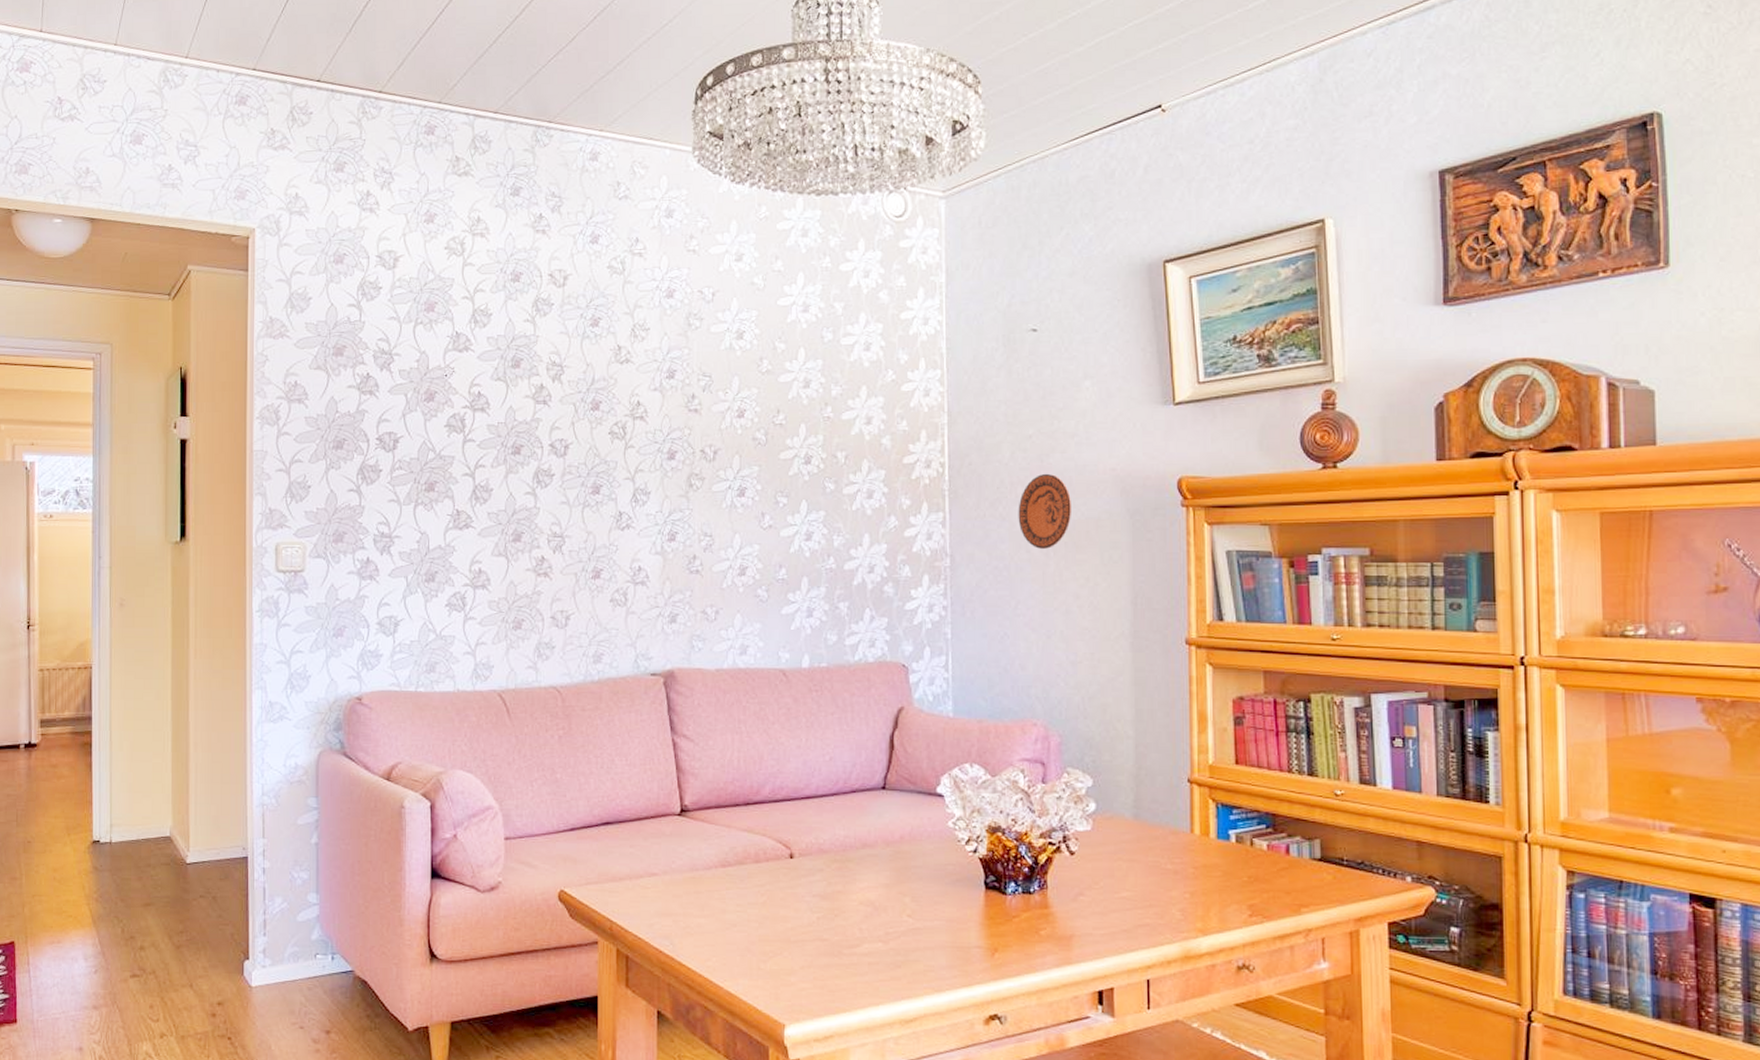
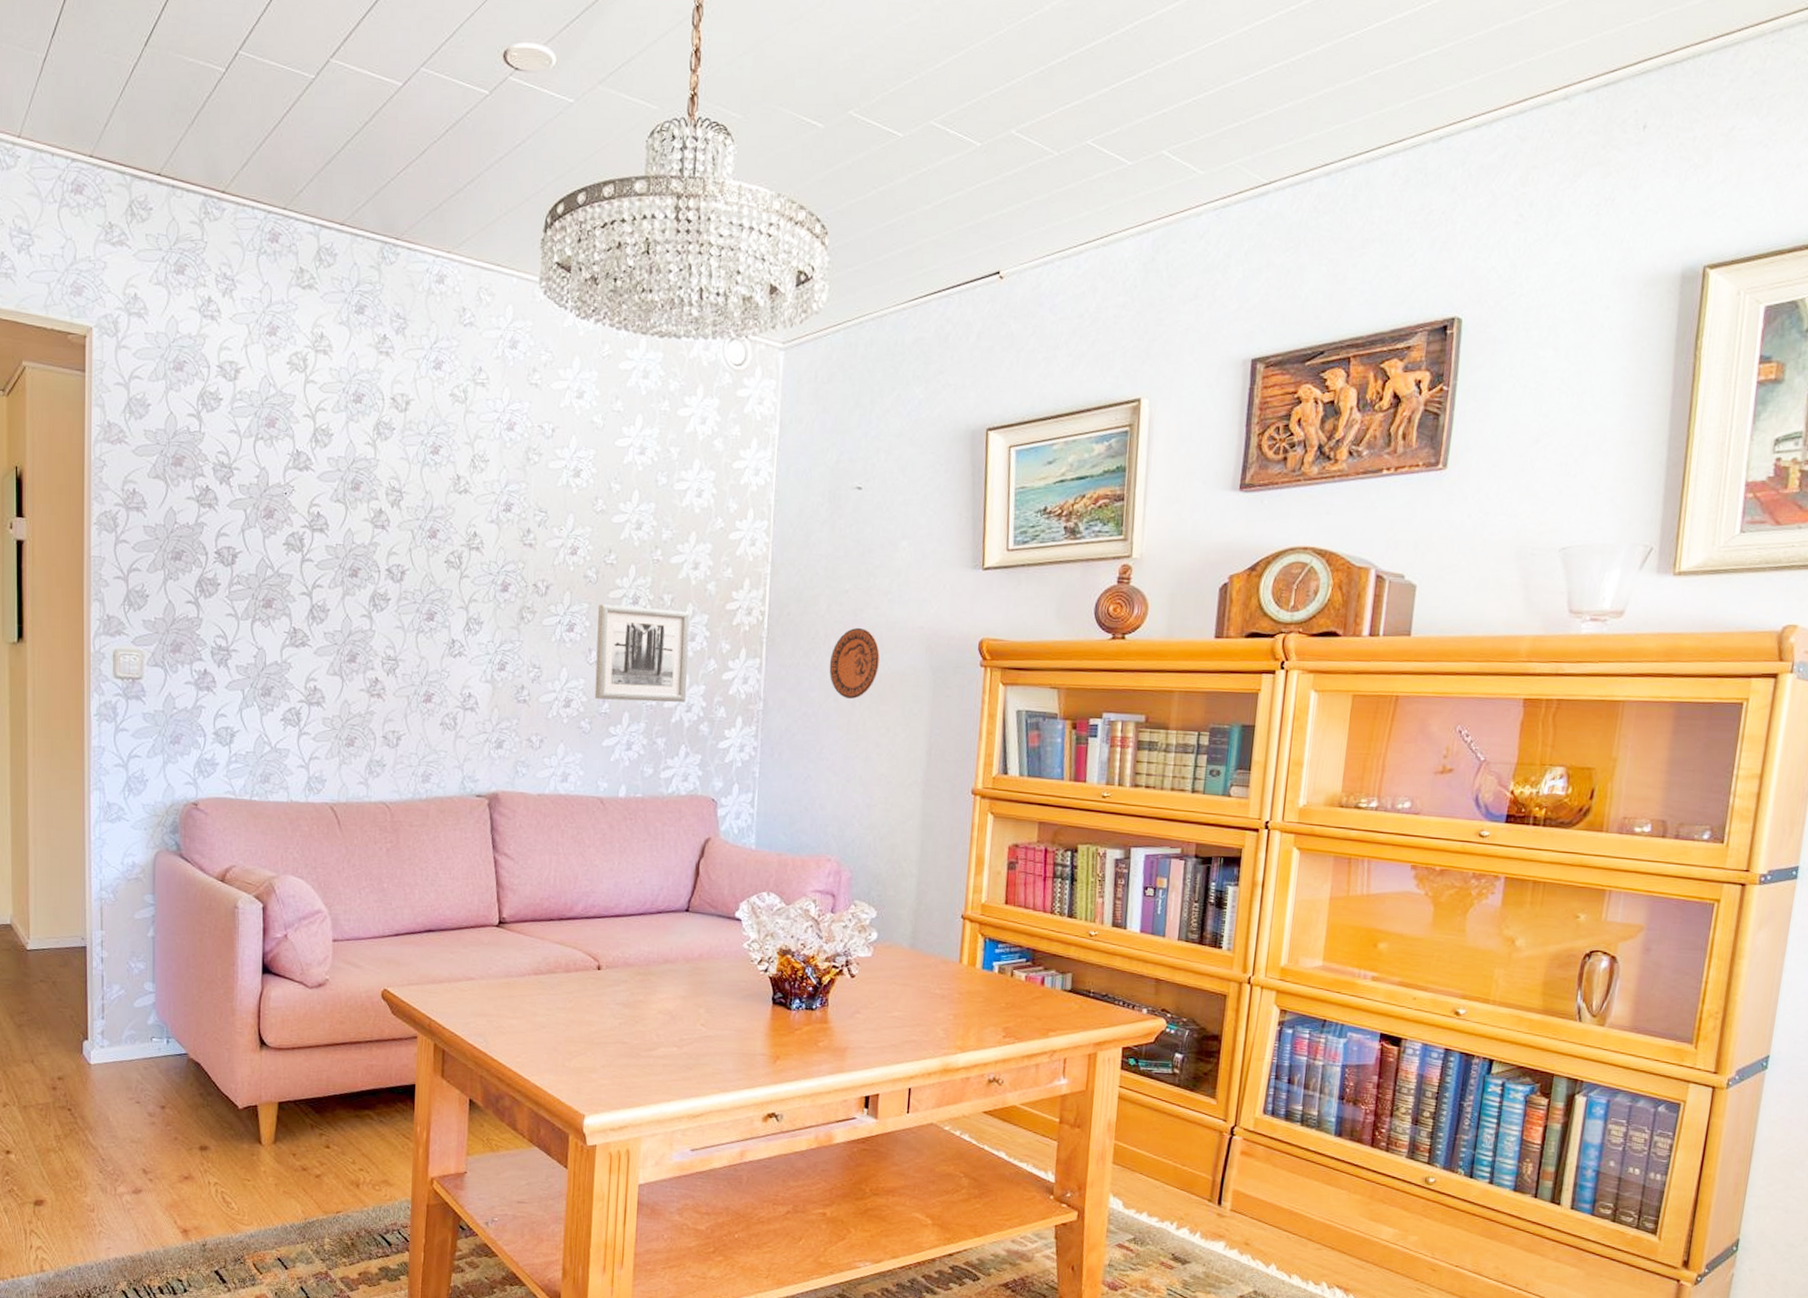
wall art: none [768,466,868,565] -> present [594,604,690,702]

